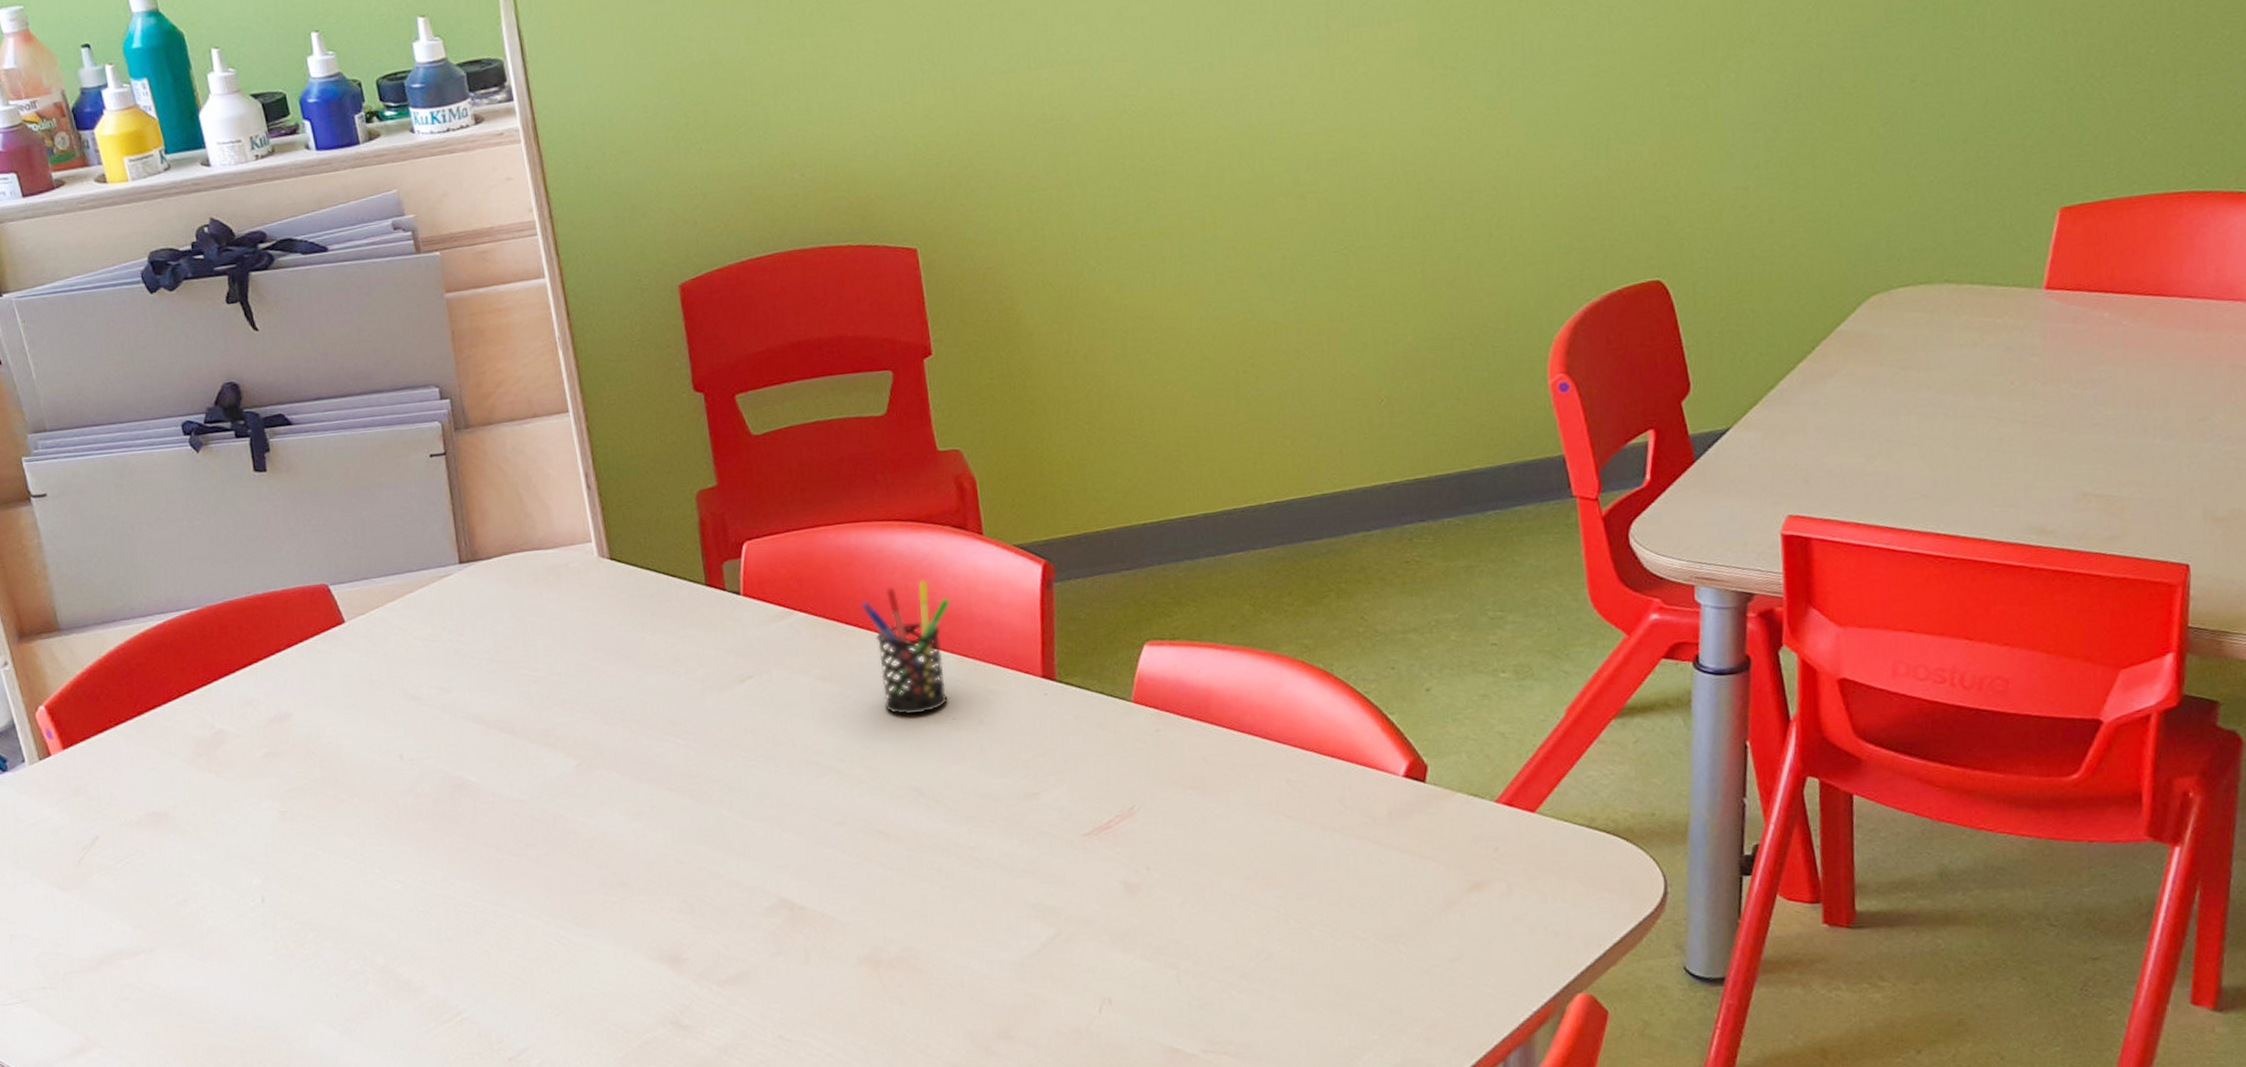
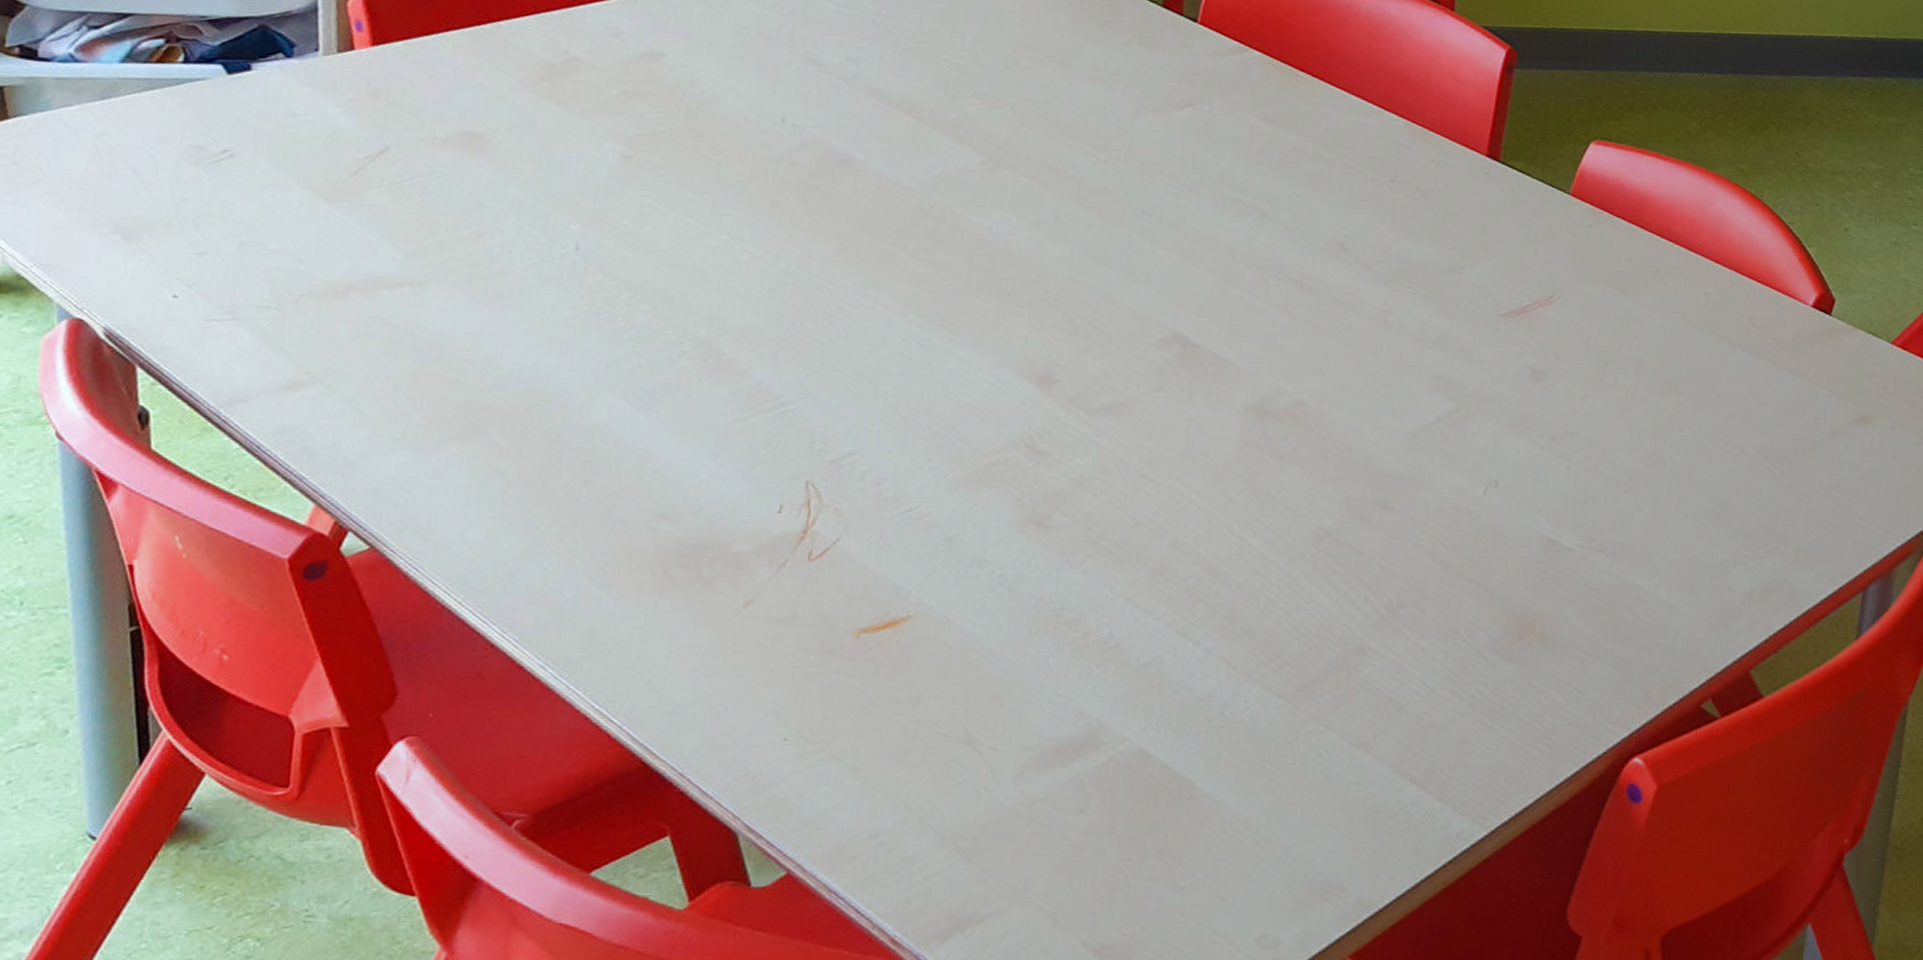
pen holder: present [860,580,951,715] -> none [1318,42,1410,171]

